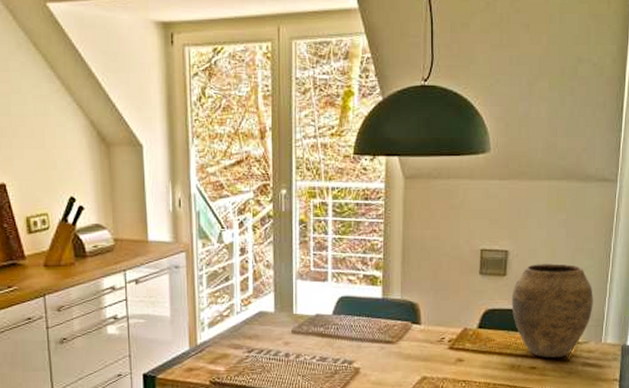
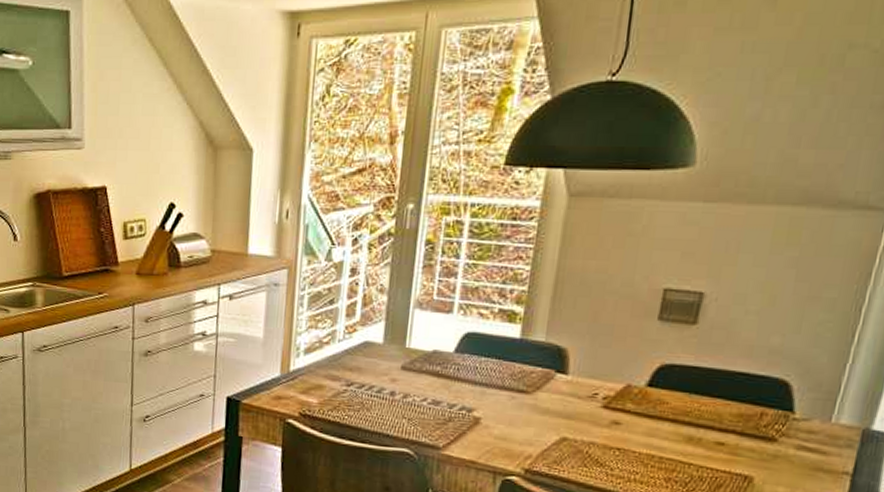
vase: present [511,264,593,358] -> none [698,312,828,435]

